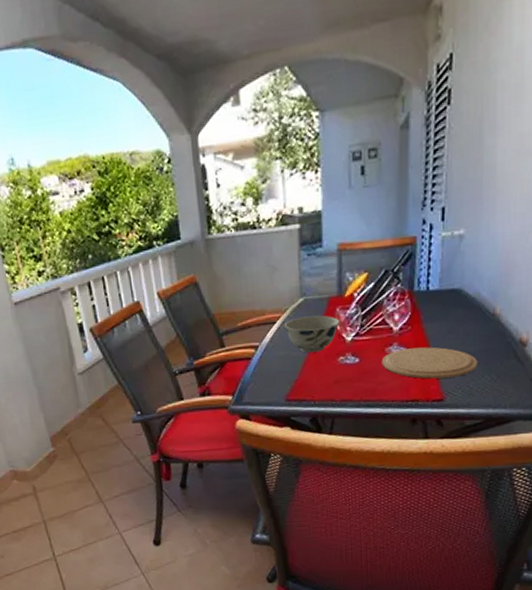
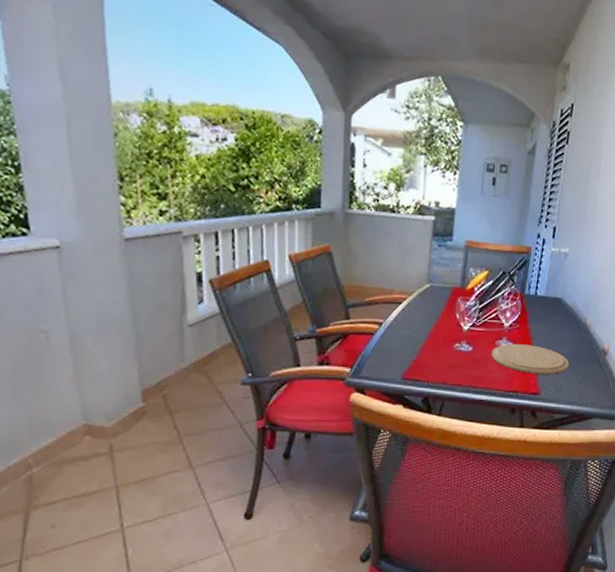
bowl: present [284,315,340,353] -> none [409,301,460,336]

